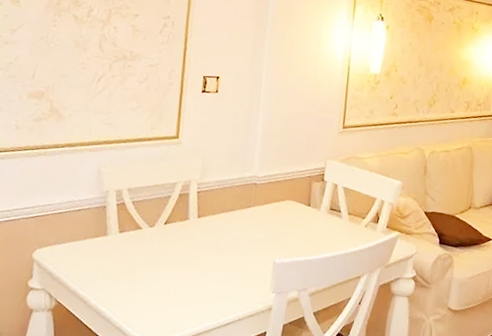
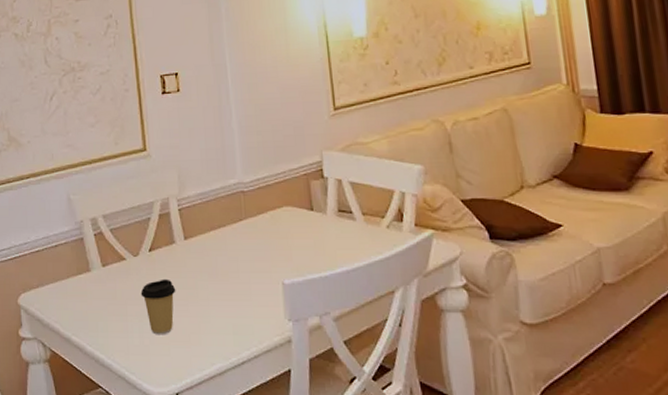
coffee cup: none [149,248,182,296] -> present [140,279,176,335]

